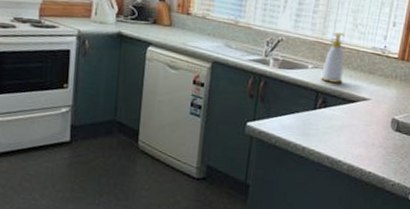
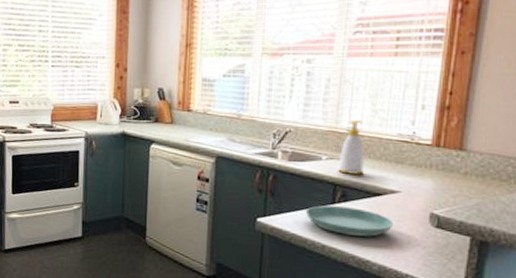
saucer: none [290,111,363,140] -> present [305,205,394,237]

